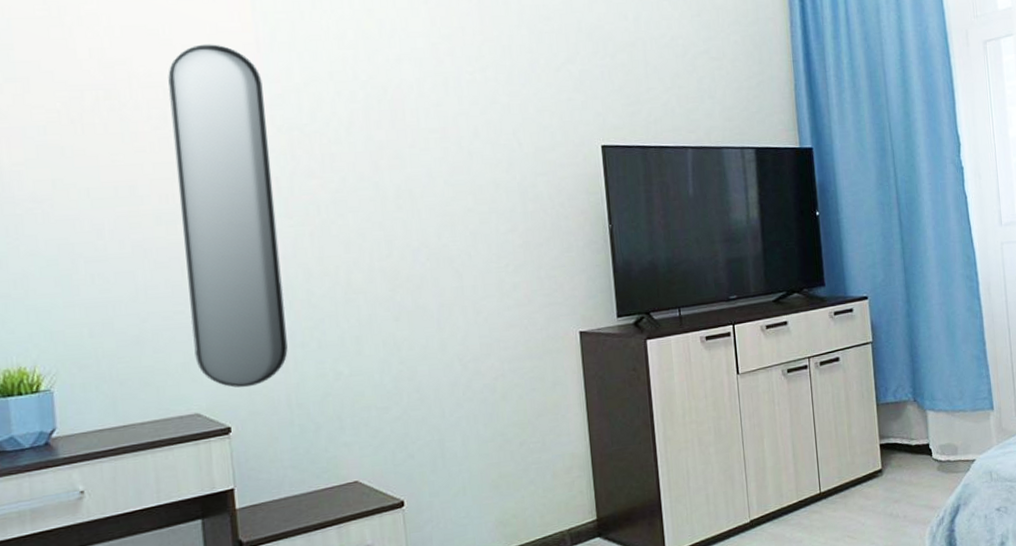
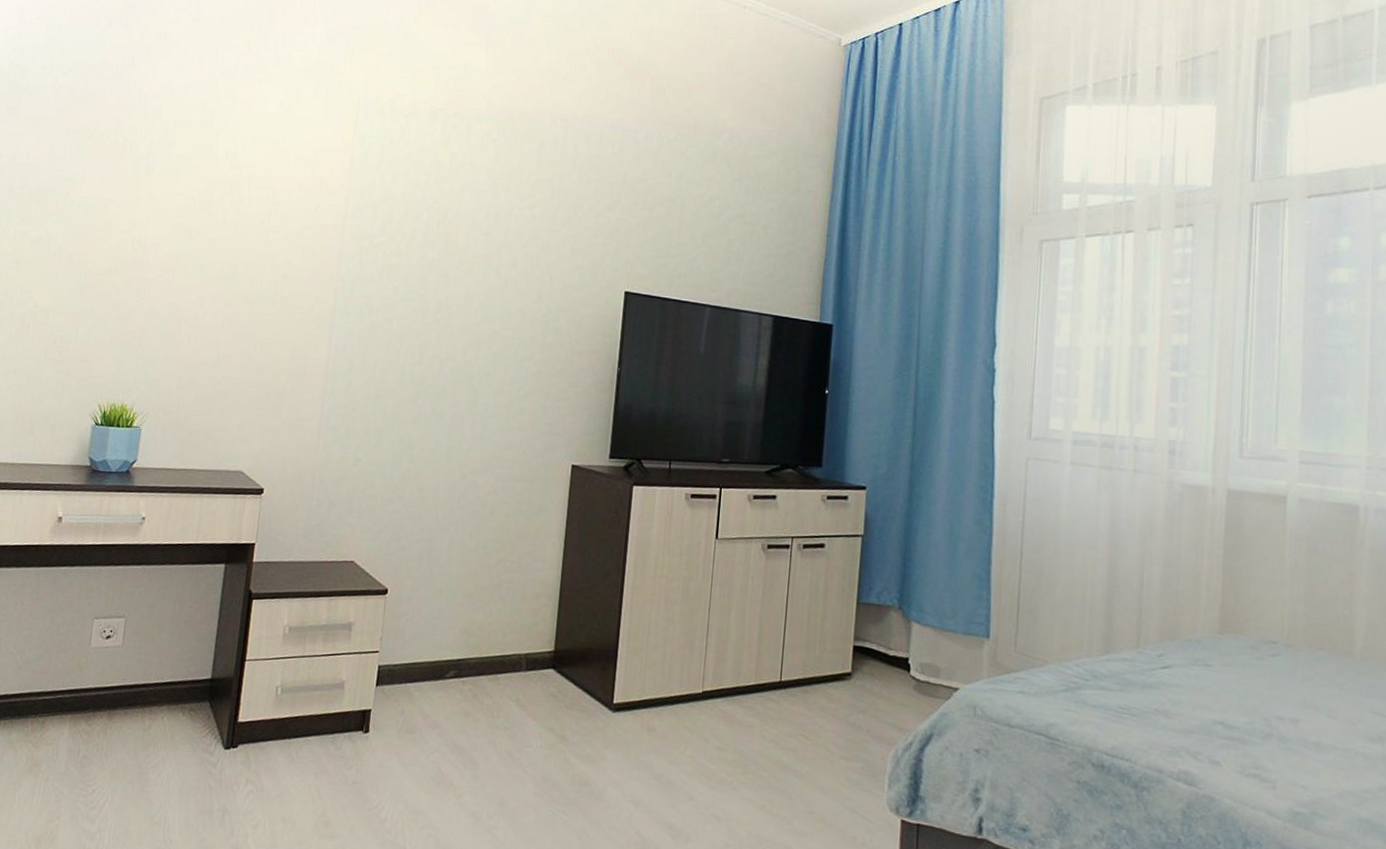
home mirror: present [168,44,288,388] -> none [249,157,349,457]

